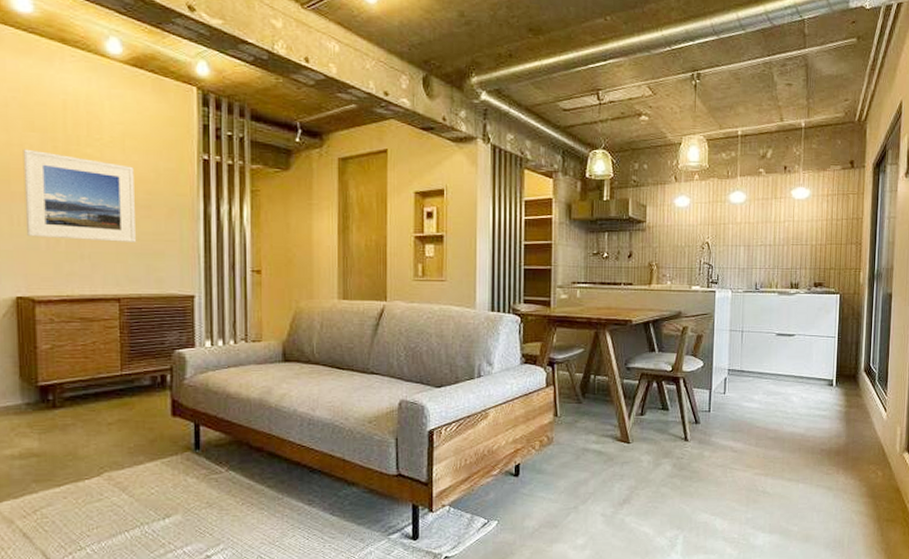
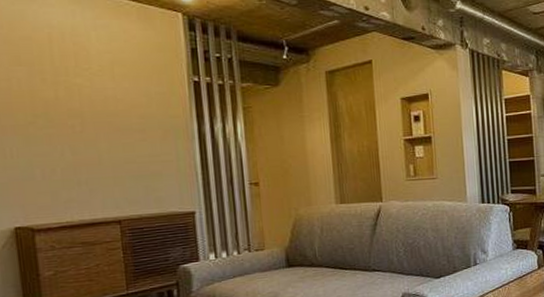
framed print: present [23,149,137,242] -> none [10,83,134,168]

